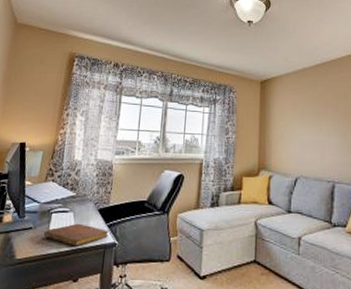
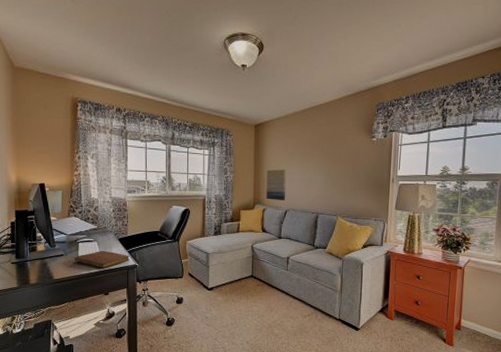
wall art: none [273,129,296,166] -> present [266,169,286,200]

